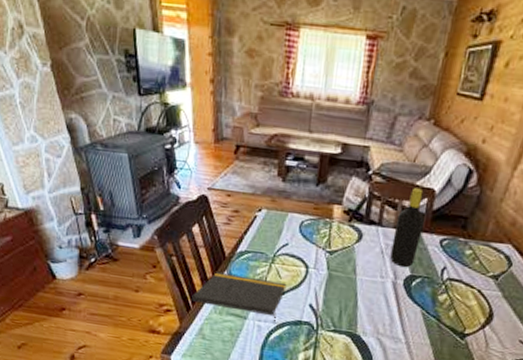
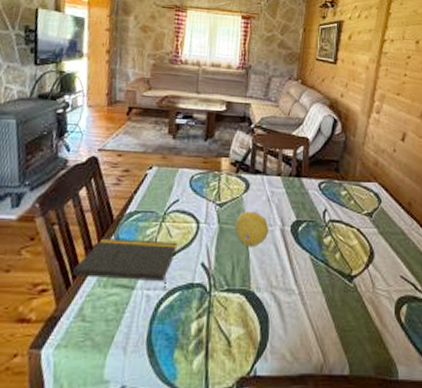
fruit: none [344,261,381,296] -> present [235,212,269,248]
bottle: present [390,188,425,268] -> none [276,137,304,214]

